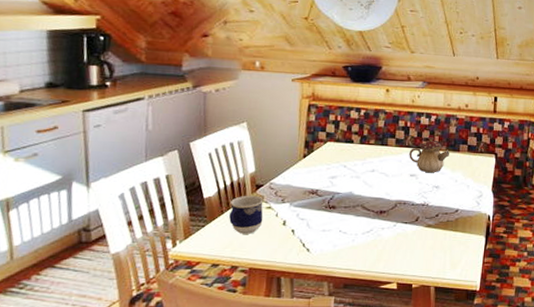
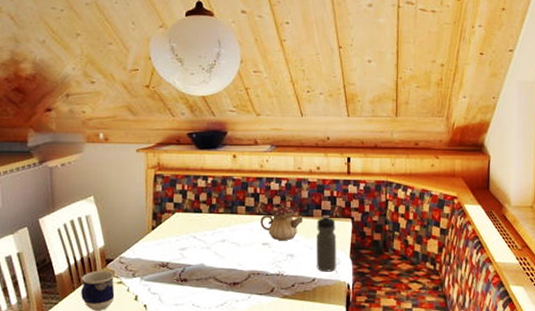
water bottle: none [460,151,481,204] -> present [317,216,337,272]

